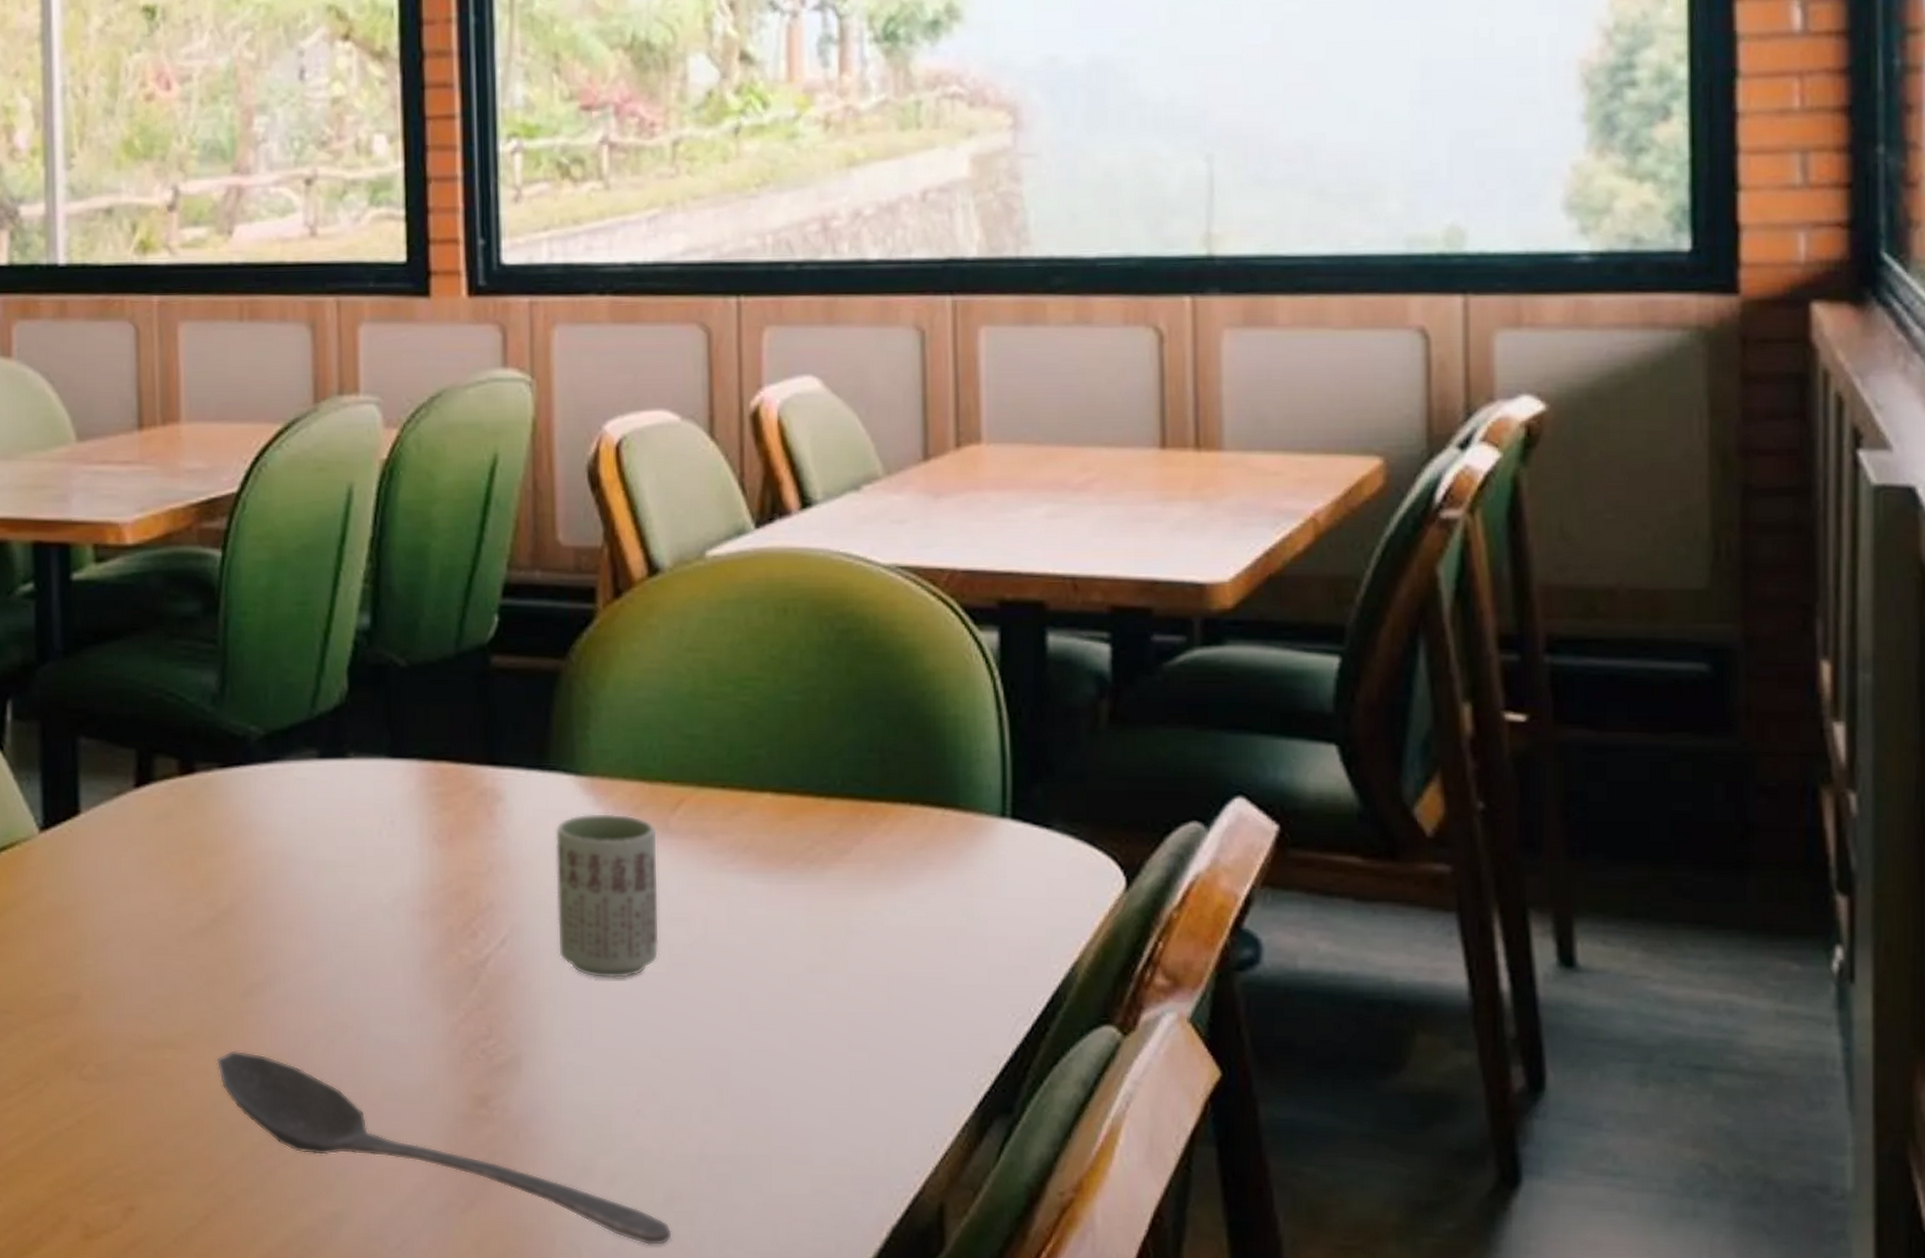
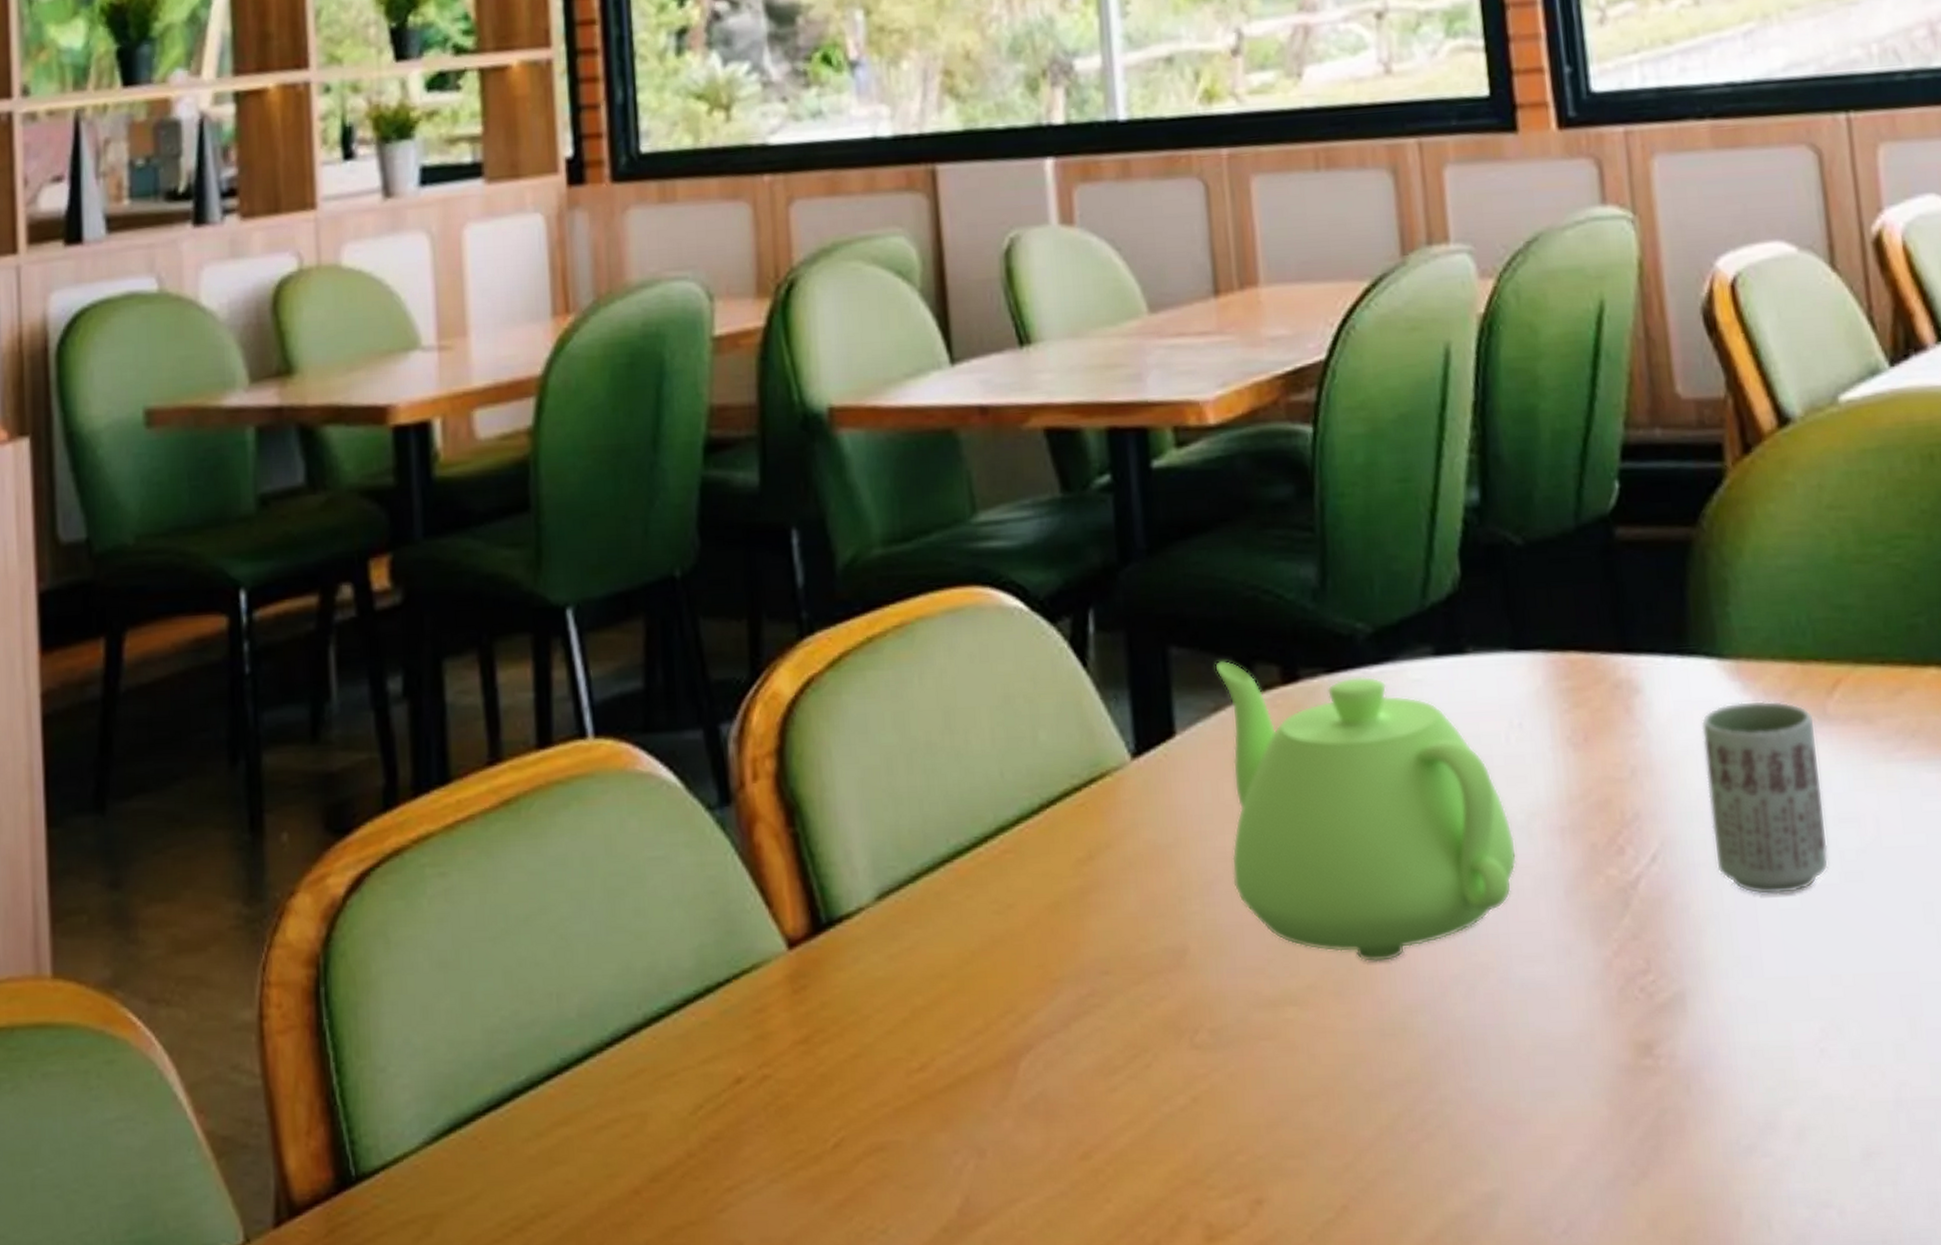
teapot: none [119,751,381,1017] -> present [1215,660,1517,963]
stirrer: present [216,1050,672,1246] -> none [1344,1003,1875,1214]

